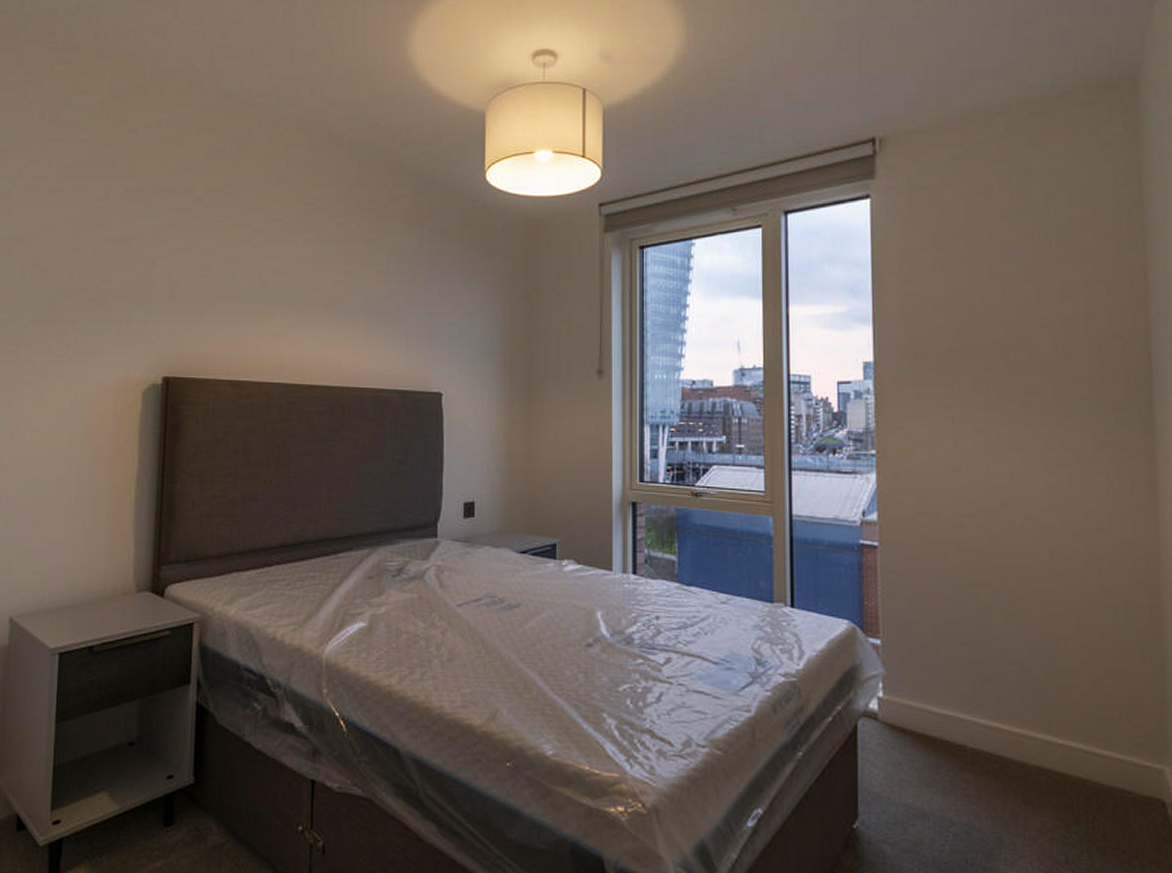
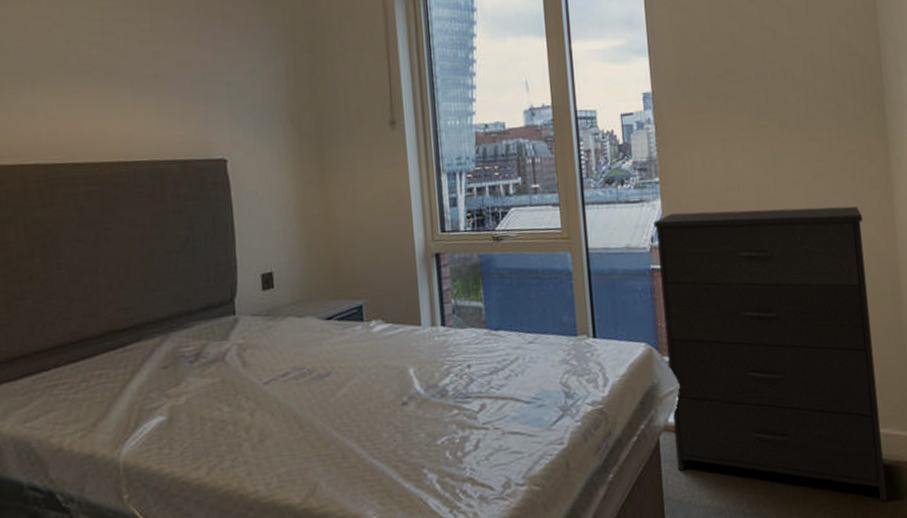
dresser: none [866,489,1131,841] -> present [653,206,887,502]

